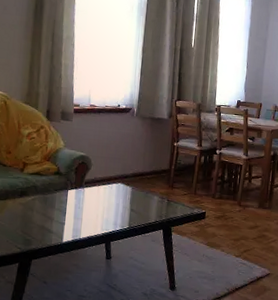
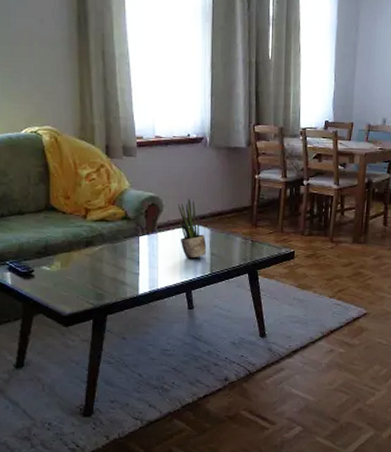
potted plant: none [104,160,128,213] -> present [178,199,207,259]

